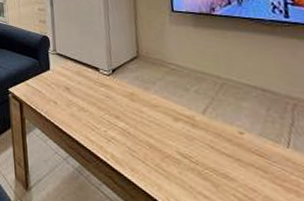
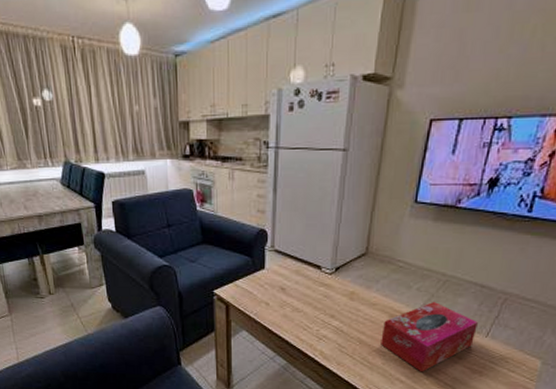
tissue box: none [169,105,275,187] -> present [381,302,478,372]

